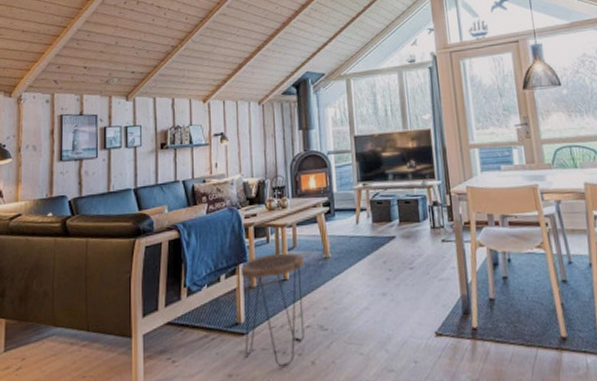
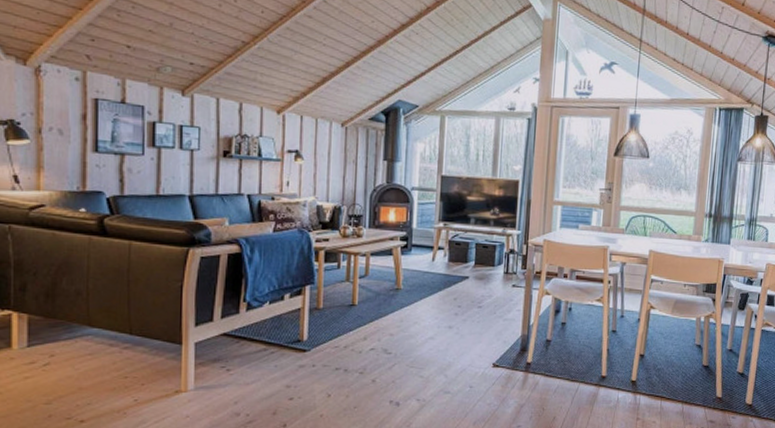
side table: present [241,252,305,368] -> none [305,279,376,383]

